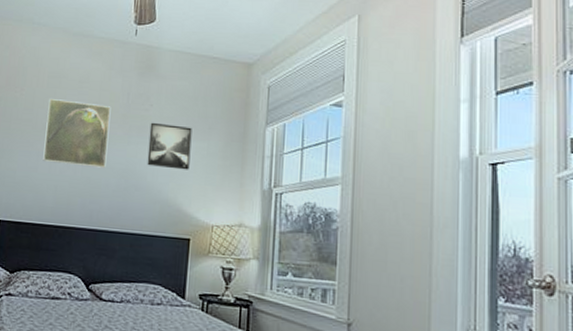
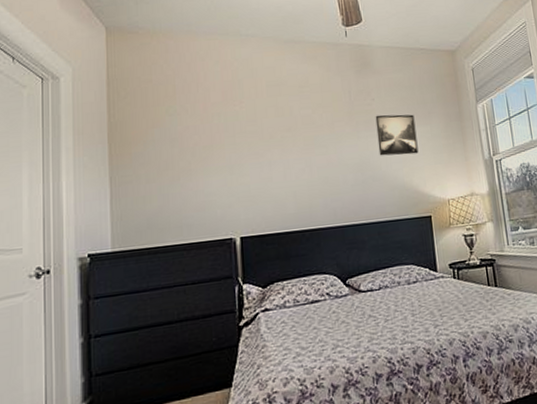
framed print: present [43,98,111,168] -> none [271,106,341,170]

